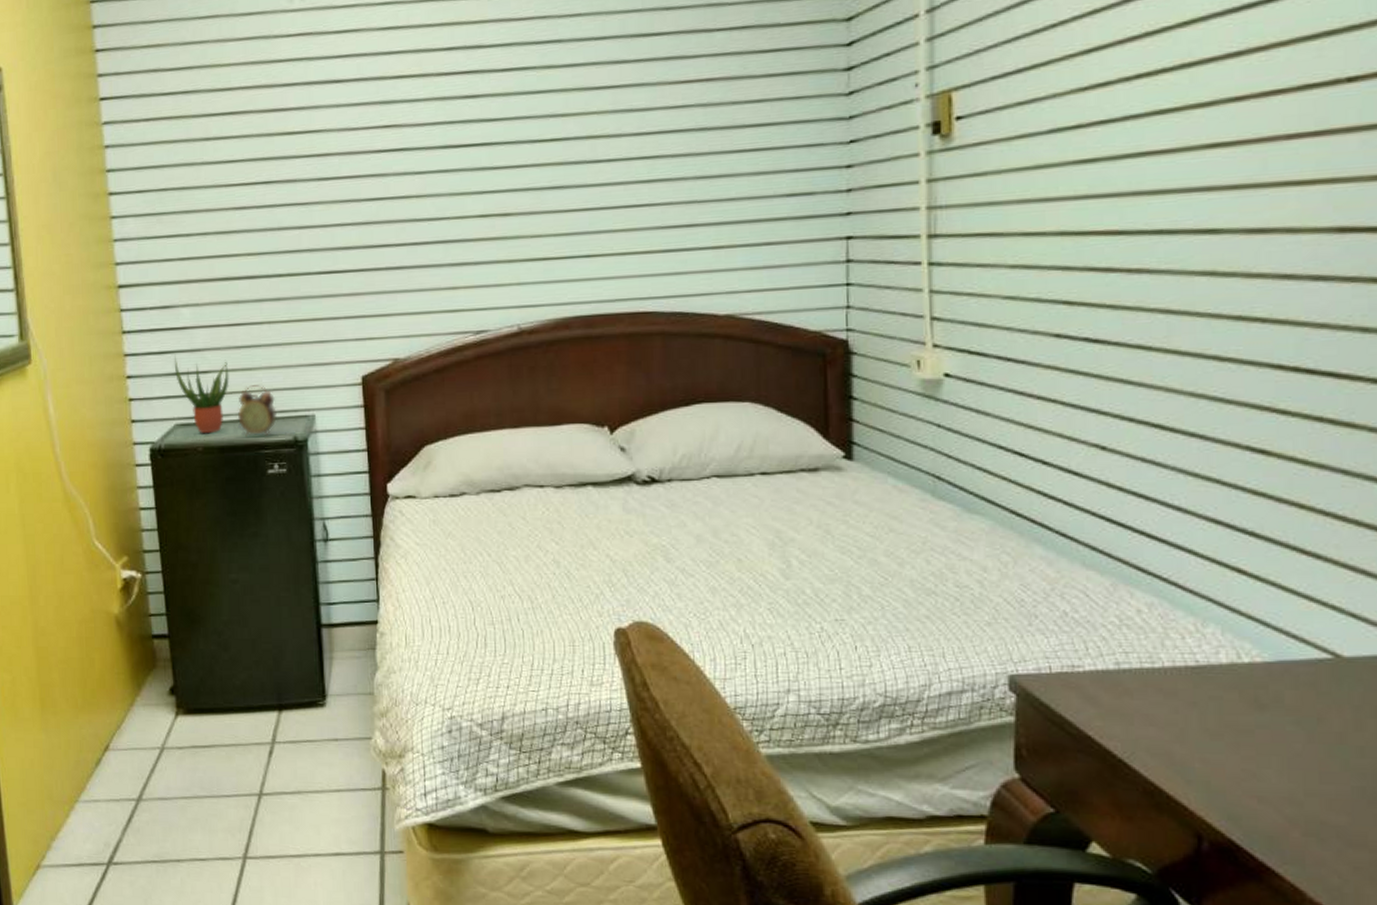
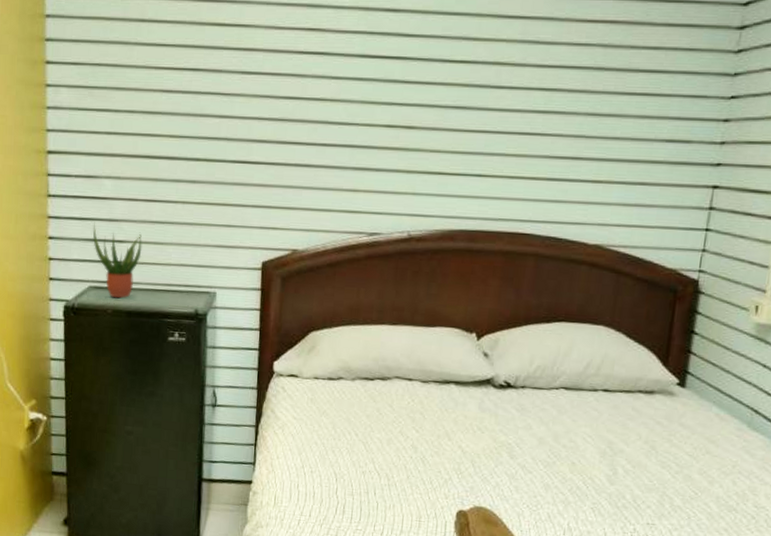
alarm clock: present [237,385,278,437] -> none [145,258,183,307]

